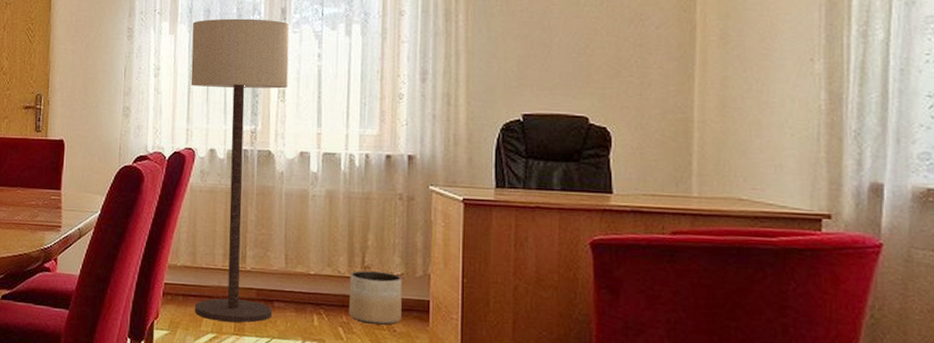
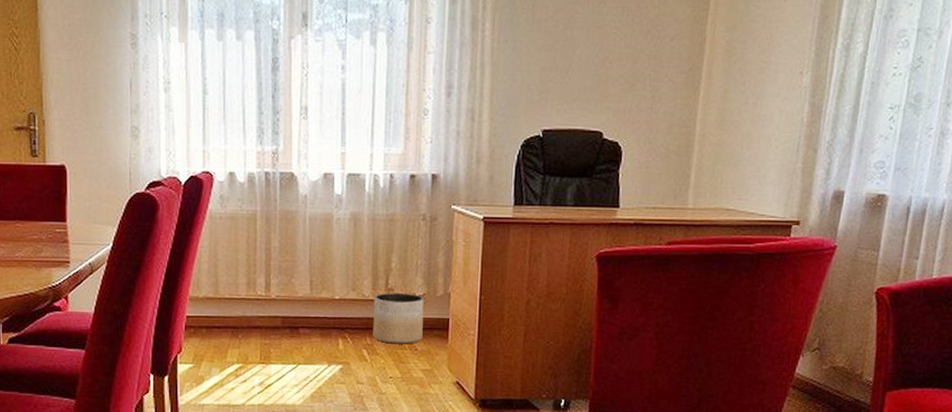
floor lamp: present [191,18,290,323] -> none [204,24,312,351]

